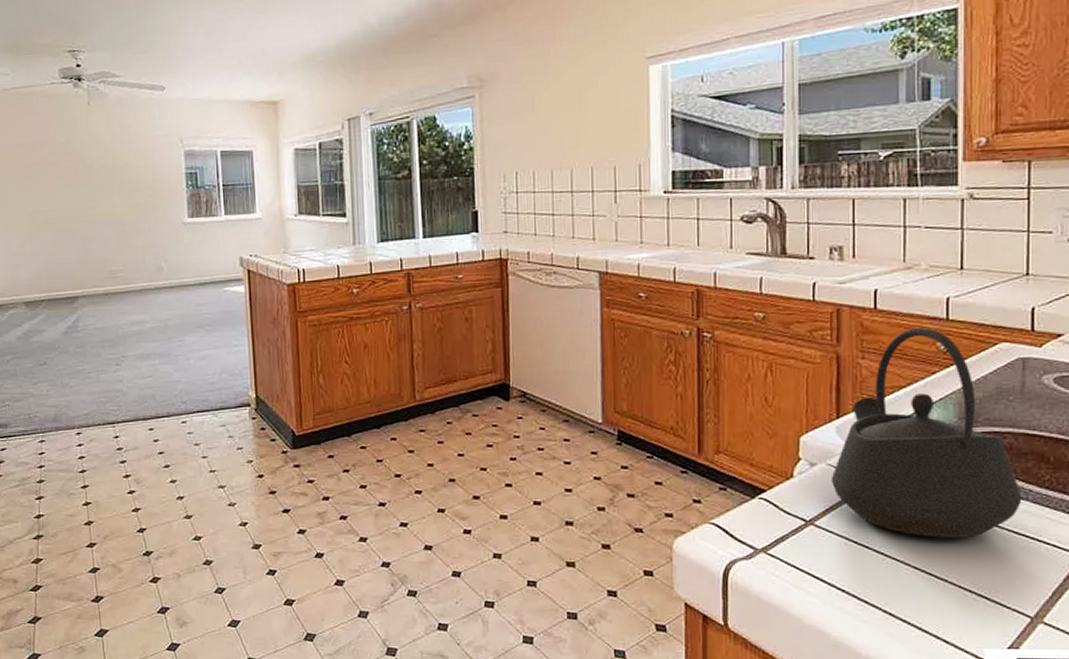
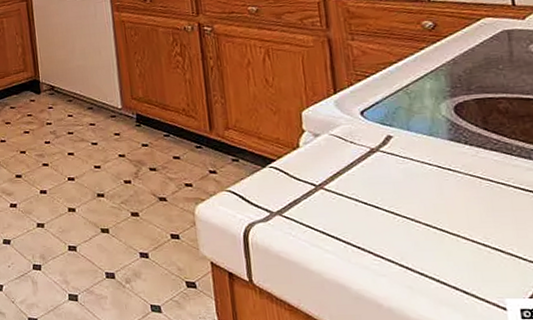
kettle: present [831,327,1022,538] -> none [335,9,525,197]

